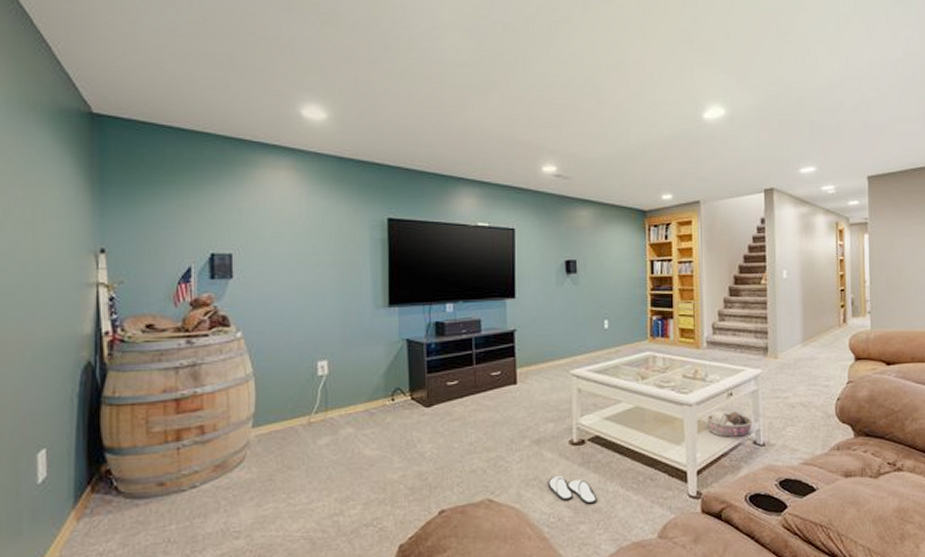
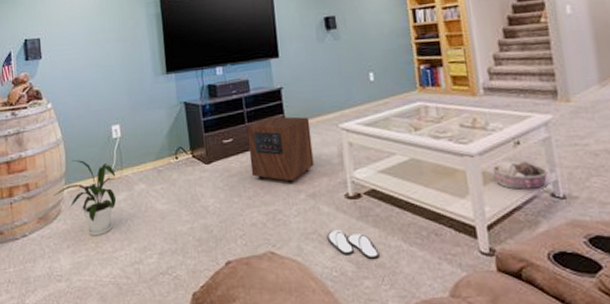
house plant: none [236,399,319,486] -> present [53,160,117,236]
subwoofer: none [474,359,542,429] -> present [246,116,314,183]

